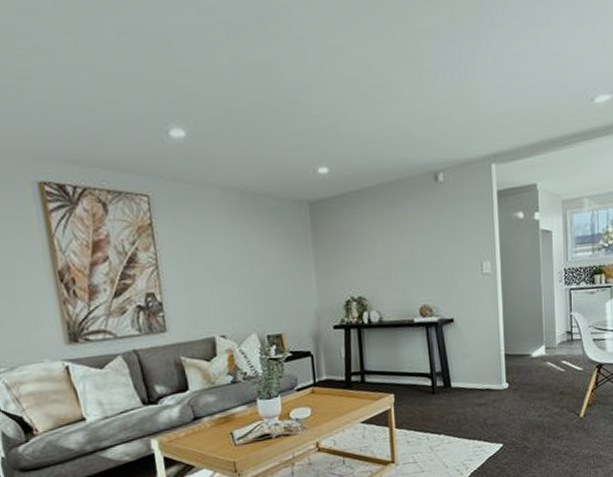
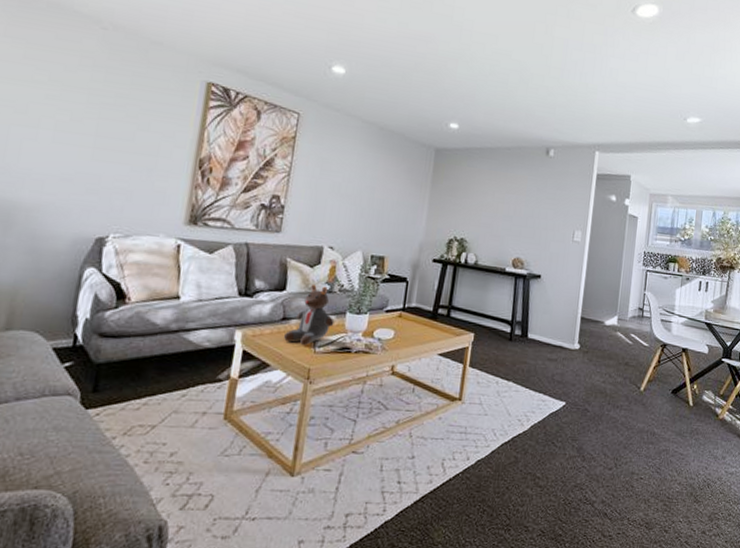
teddy bear: none [199,377,247,442] -> present [283,284,335,346]

